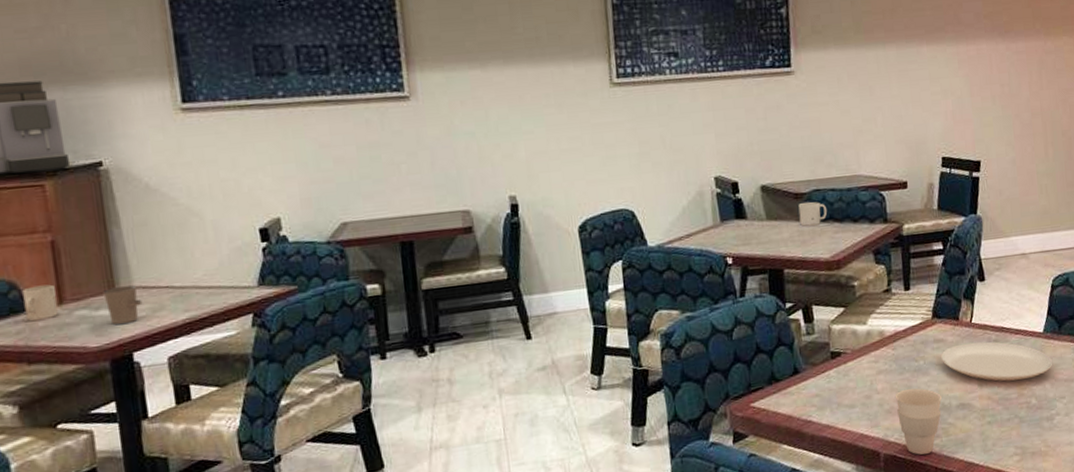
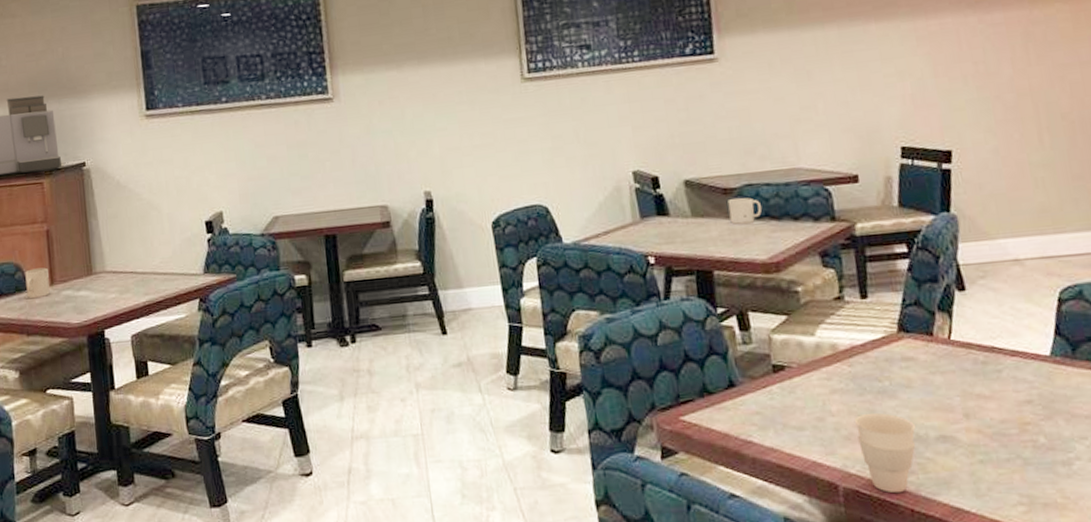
cup: present [103,285,143,326] -> none [83,270,113,305]
plate: present [941,341,1053,382] -> none [912,362,1067,414]

